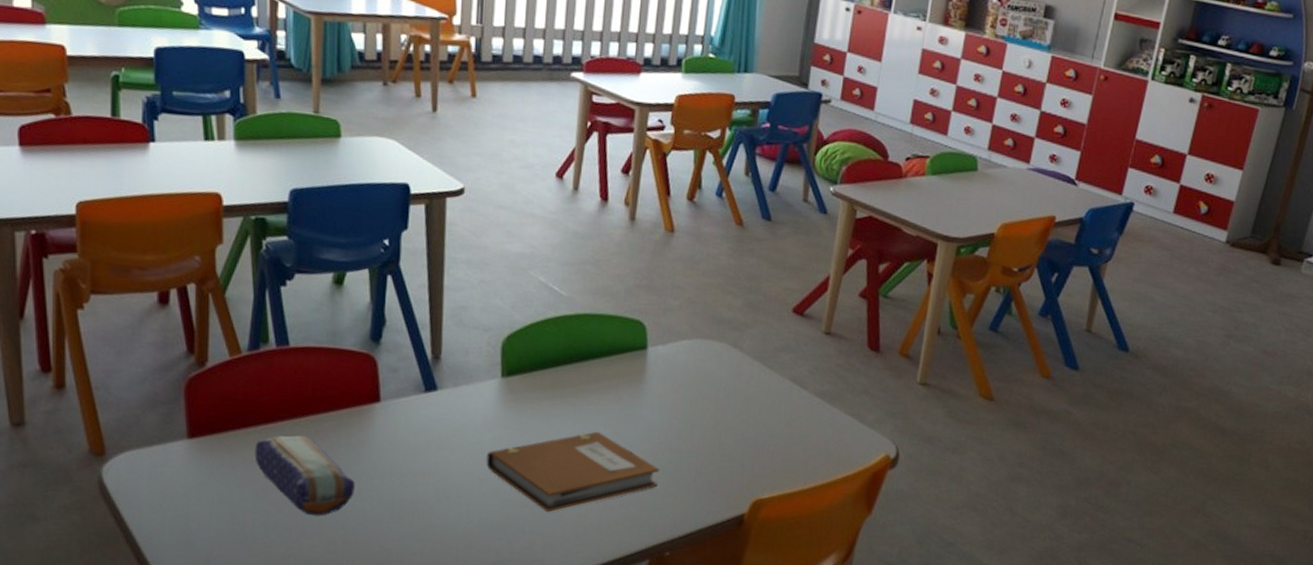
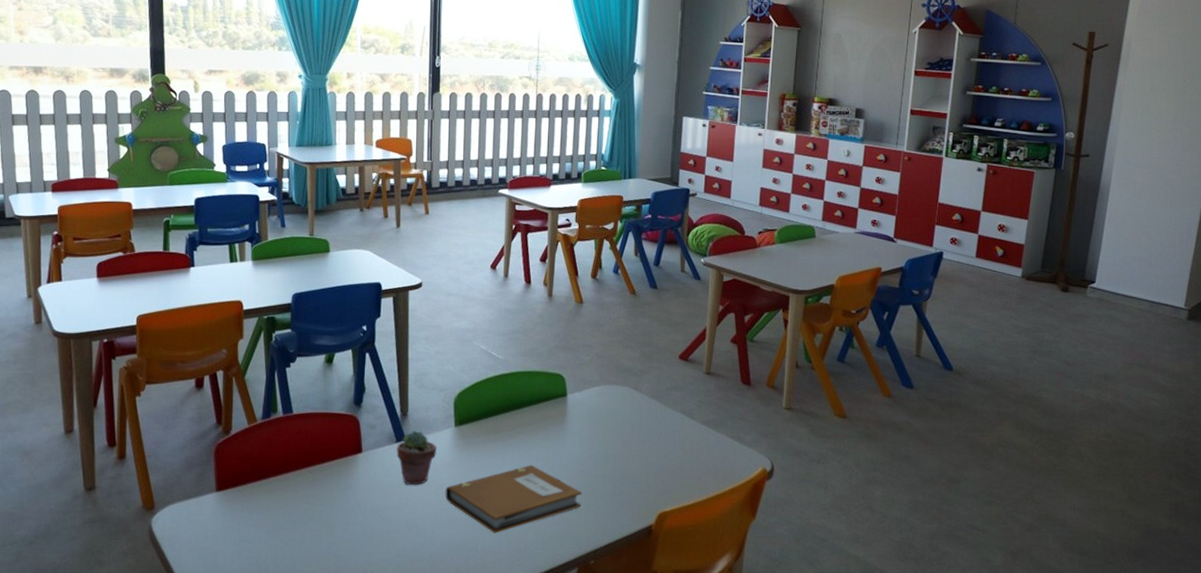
pencil case: present [254,435,355,516] -> none [267,483,344,548]
potted succulent: none [425,379,478,448] -> present [396,431,438,486]

